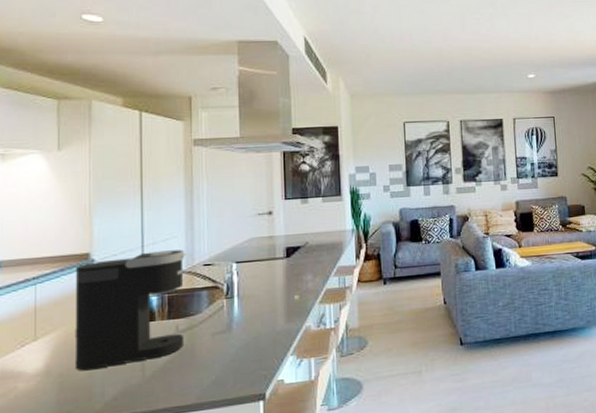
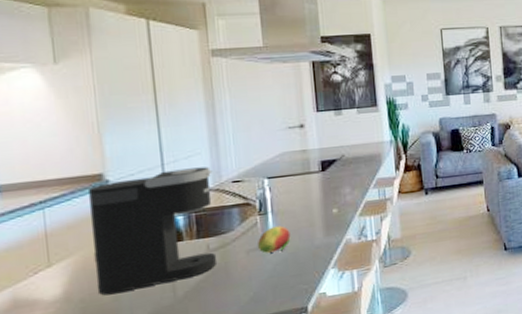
fruit: none [222,310,254,337] -> present [257,225,291,253]

